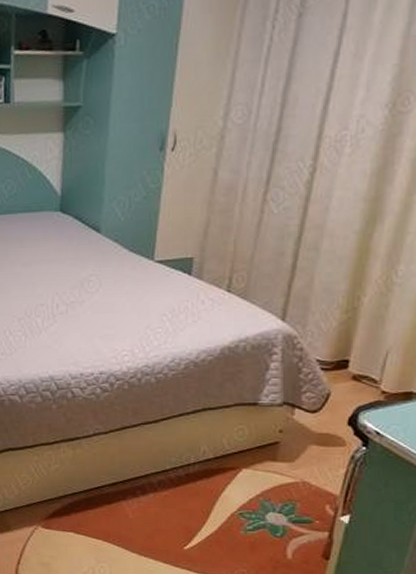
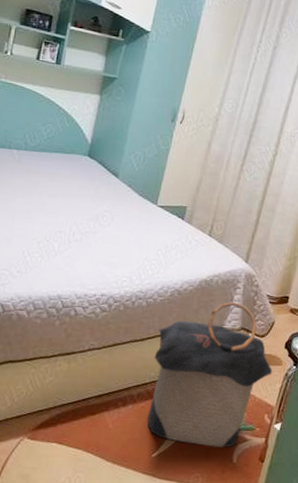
laundry hamper: none [173,371,332,542] -> present [147,302,273,447]

